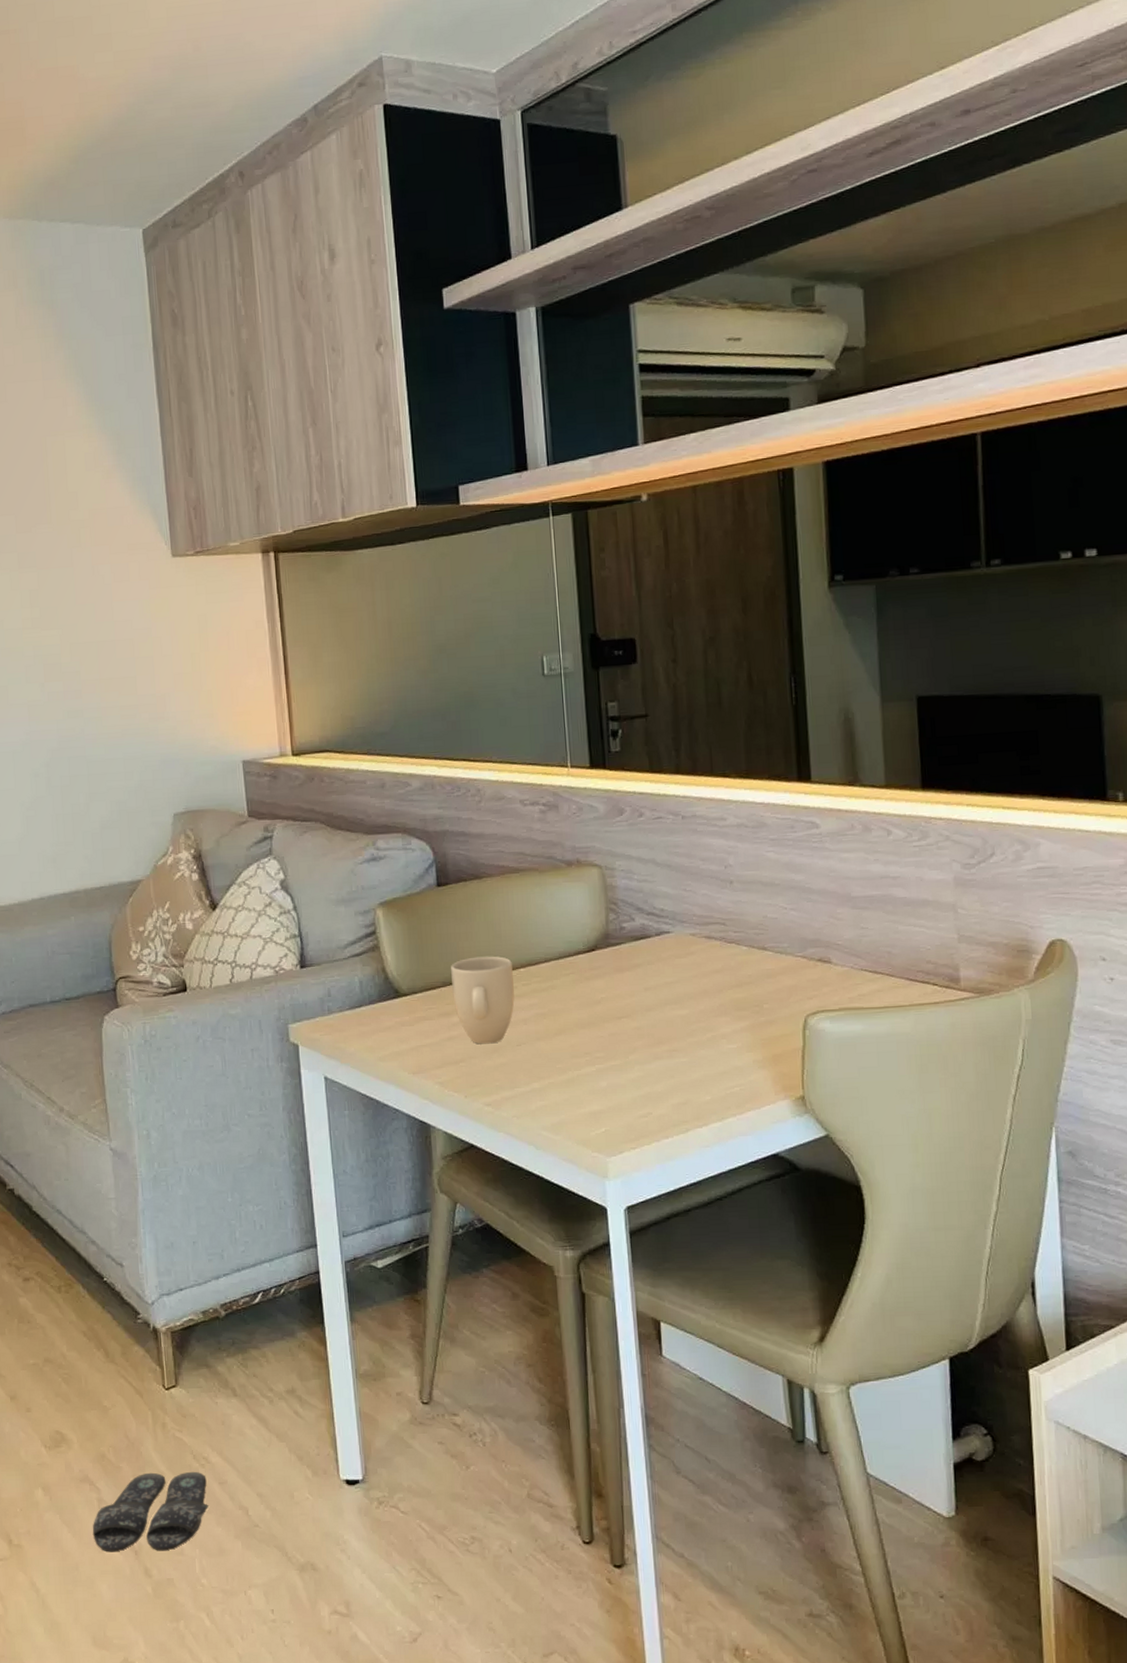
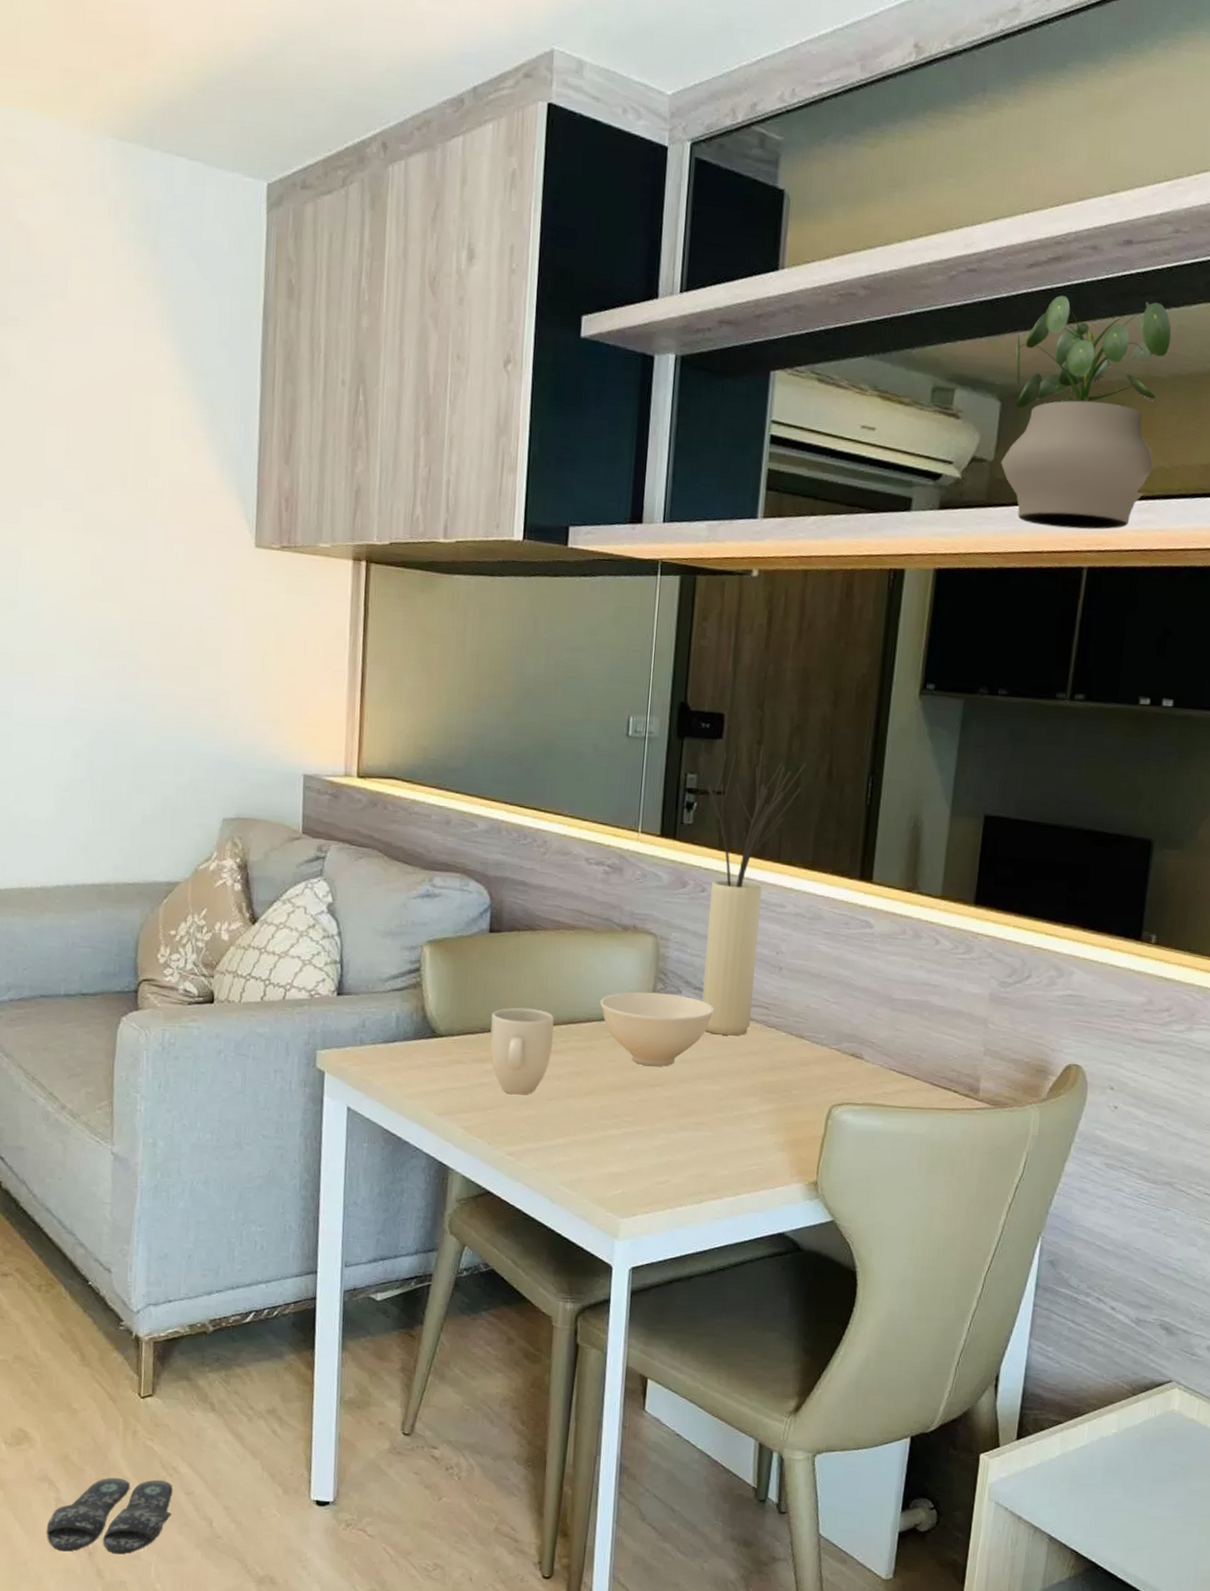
bowl: none [554,922,671,998] -> present [599,991,715,1066]
vase: none [629,662,726,958] -> present [702,744,808,1036]
potted plant: none [869,162,1032,401] -> present [1001,295,1172,530]

